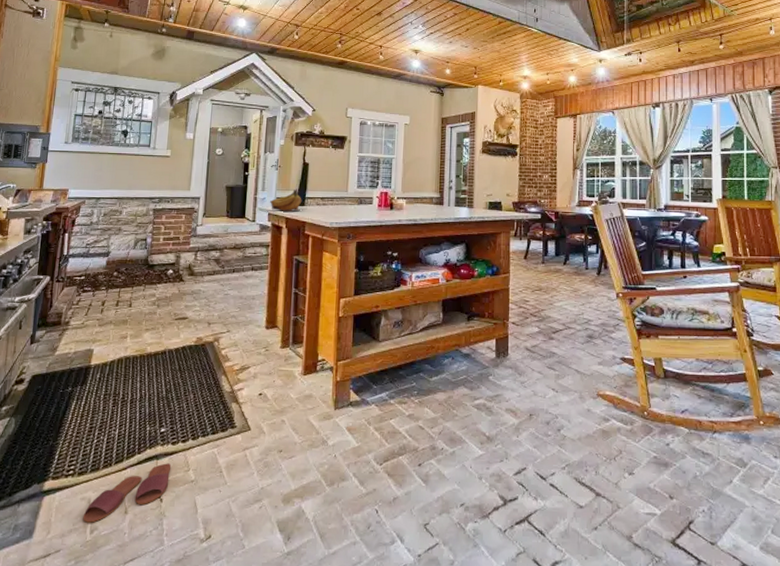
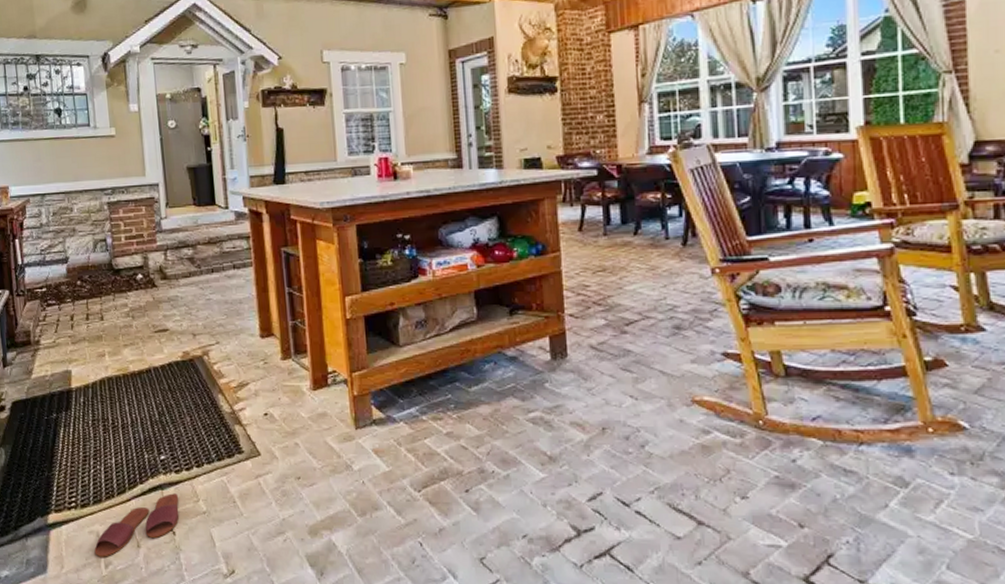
fruit: present [270,190,302,212] -> none [243,164,282,193]

